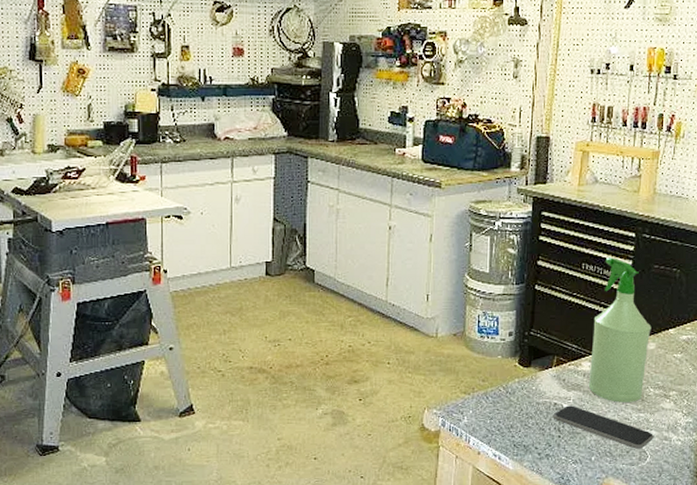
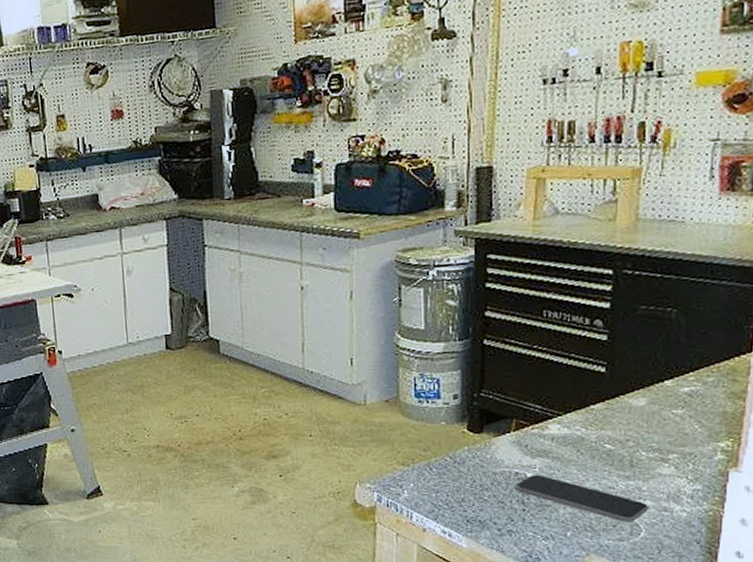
spray bottle: present [588,257,652,402] -> none [558,300,640,469]

